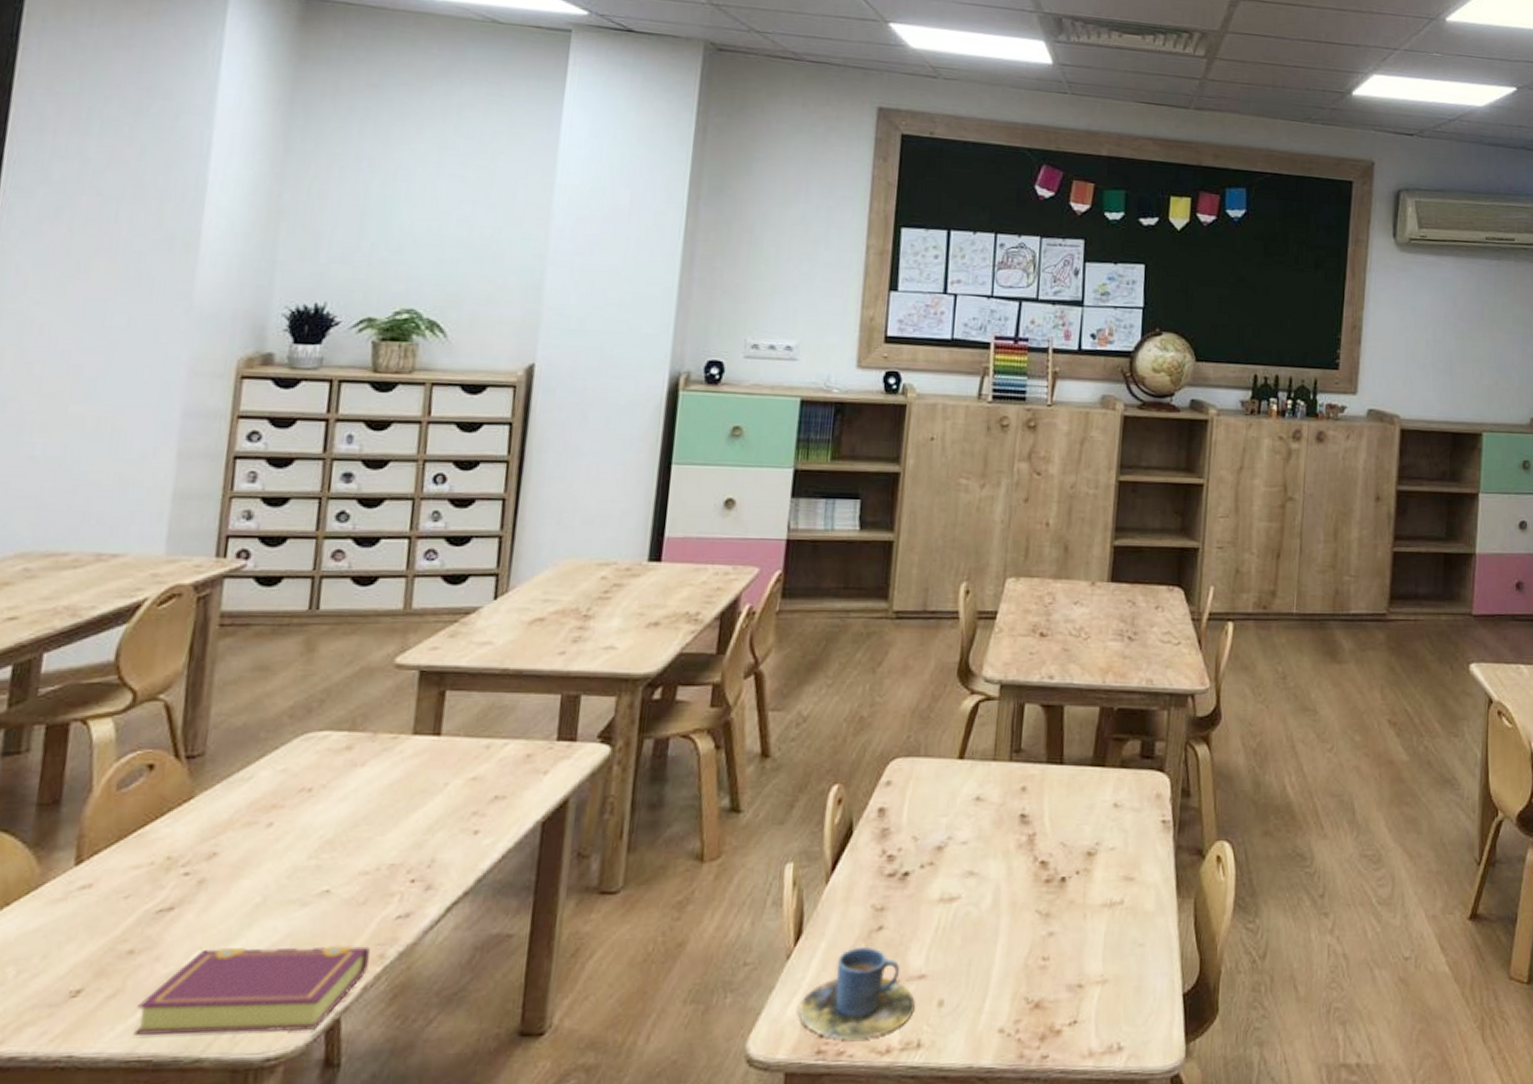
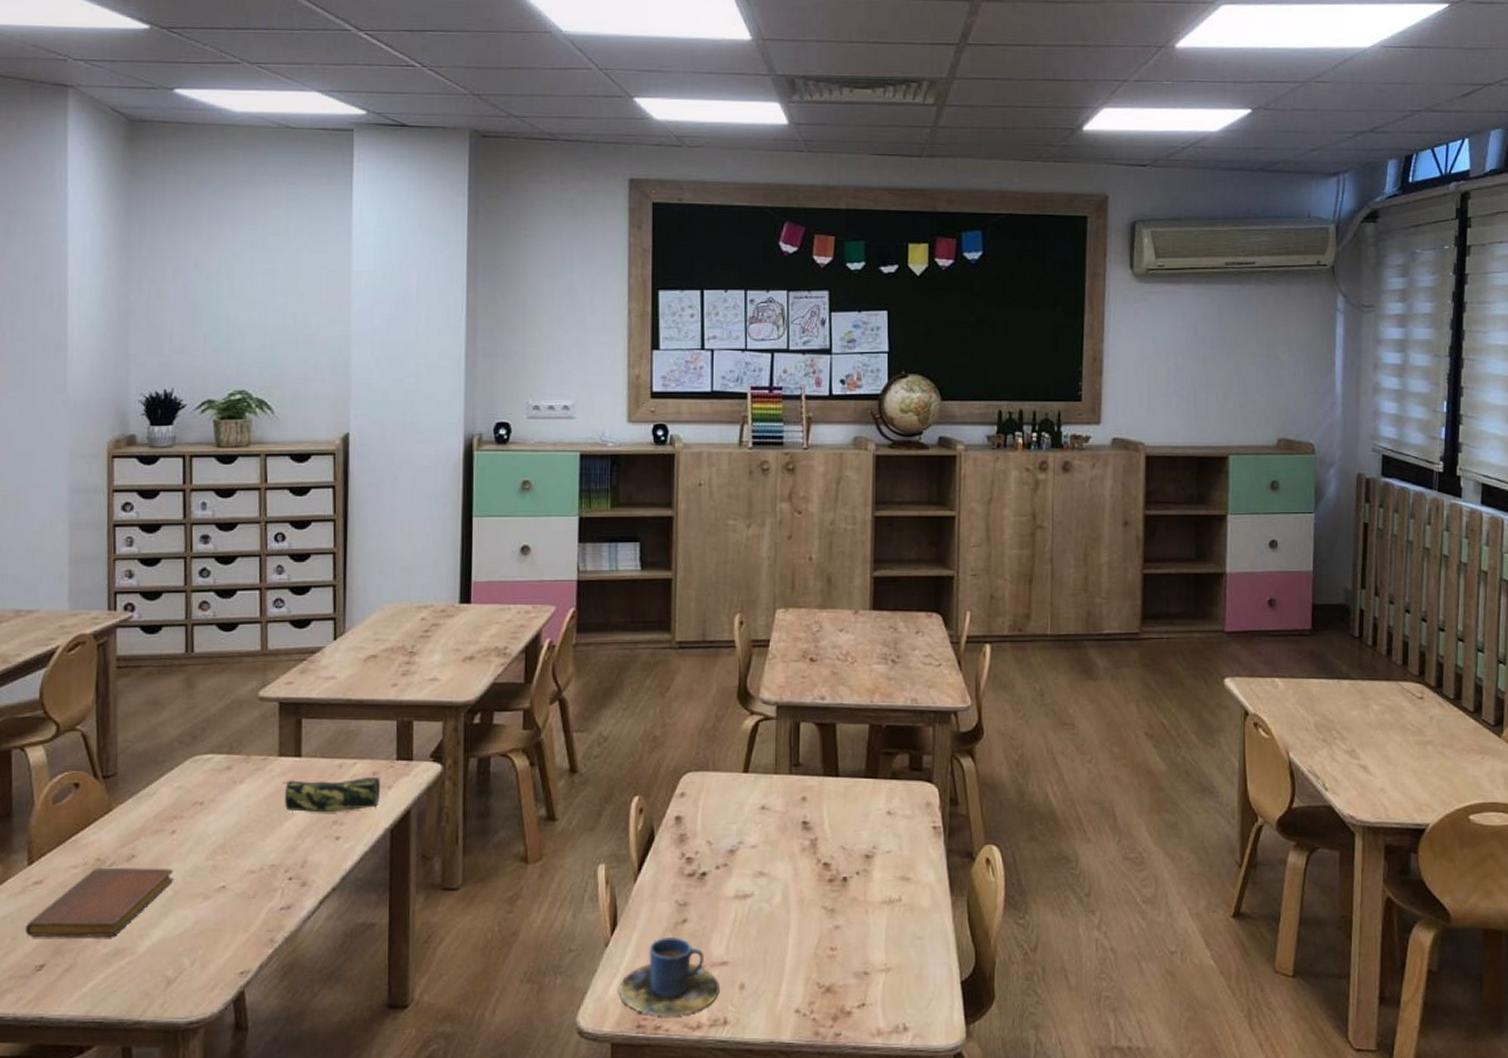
notebook: none [61,867,265,956] -> present [25,867,174,938]
book: present [133,945,370,1035] -> none [87,931,262,1002]
pencil case: none [414,761,535,803] -> present [283,778,380,813]

